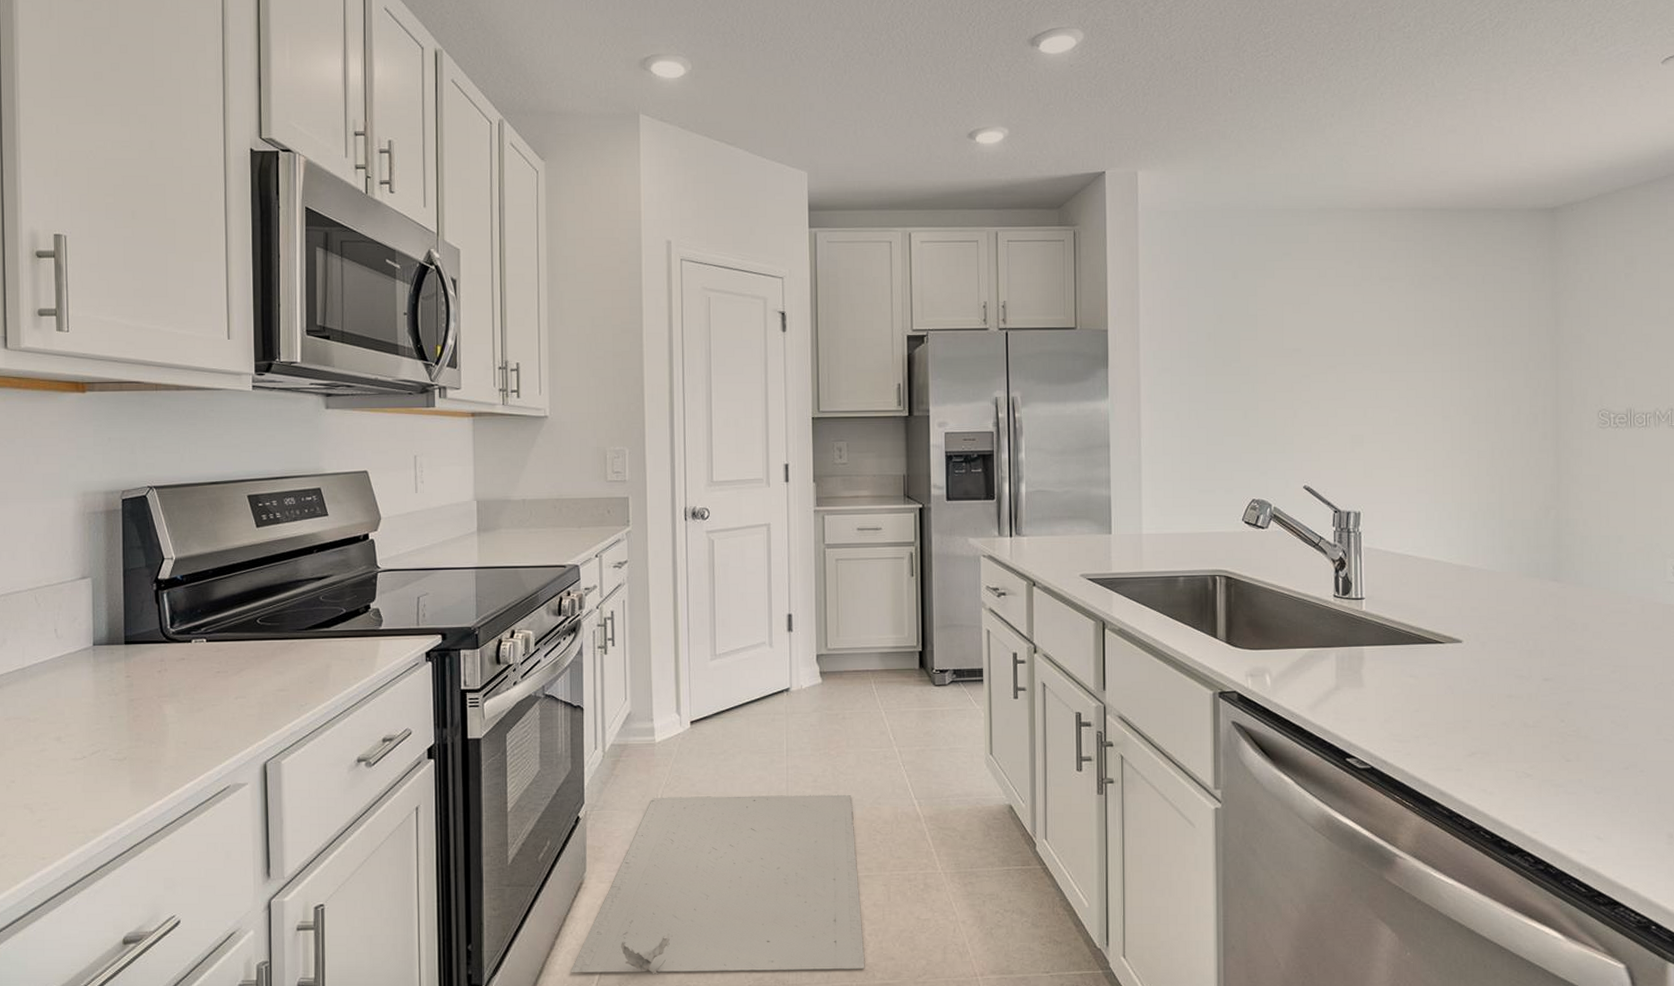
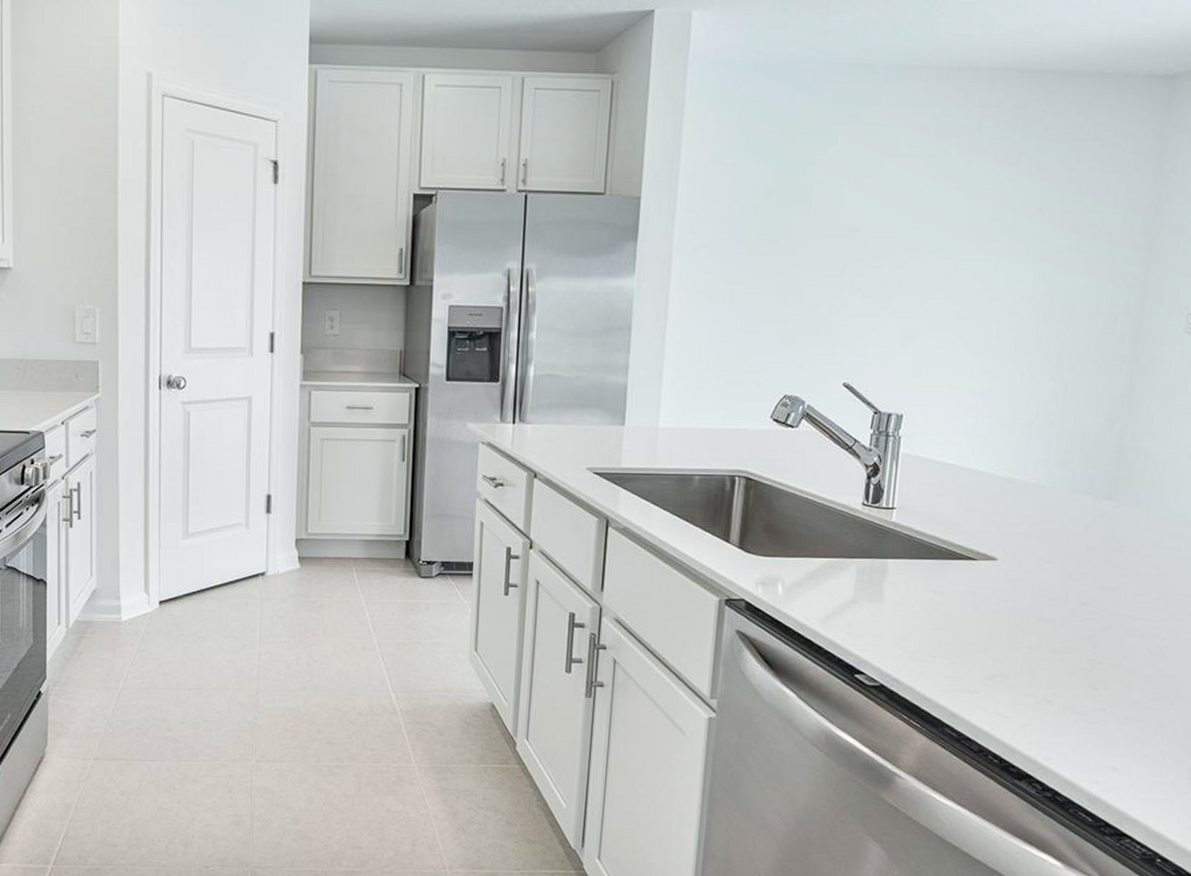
door mat: present [571,794,865,975] -> none [30,676,331,856]

